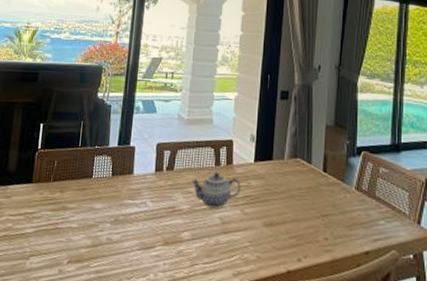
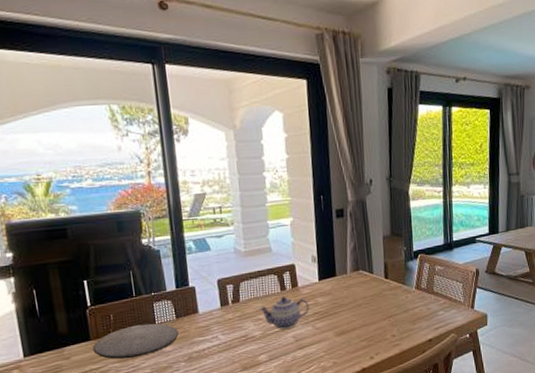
plate: none [32,175,111,209] -> present [92,323,179,359]

